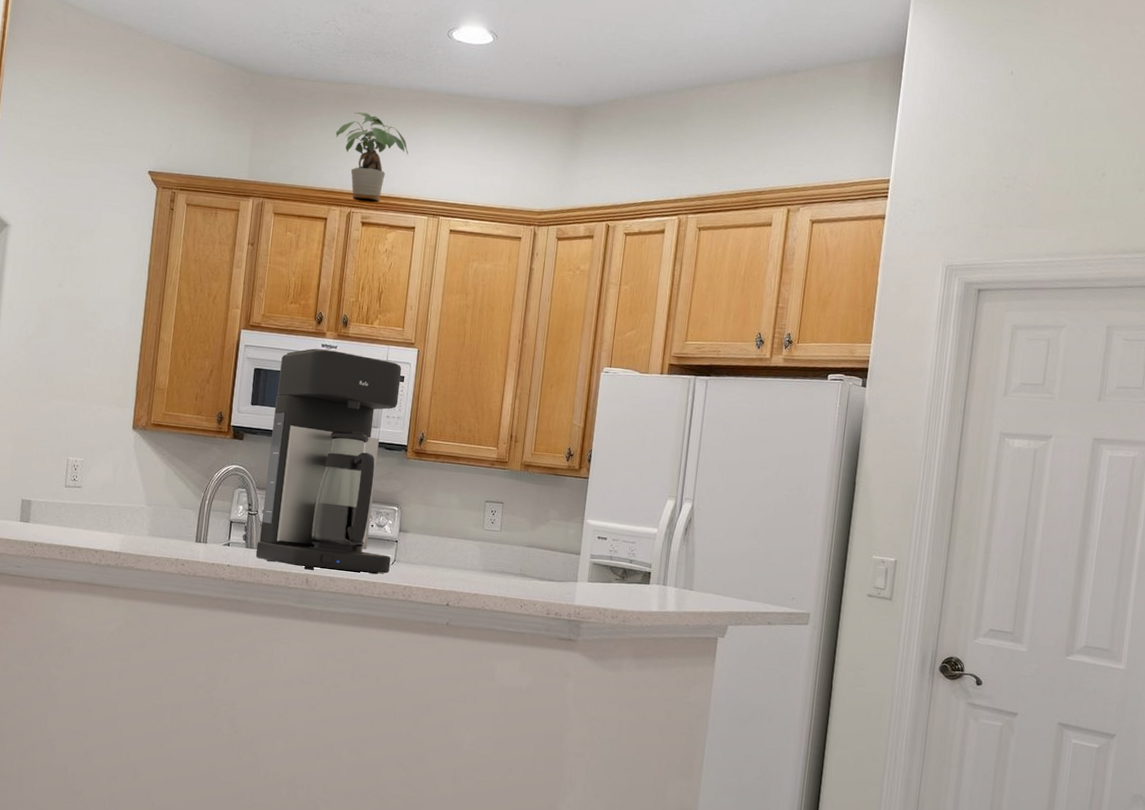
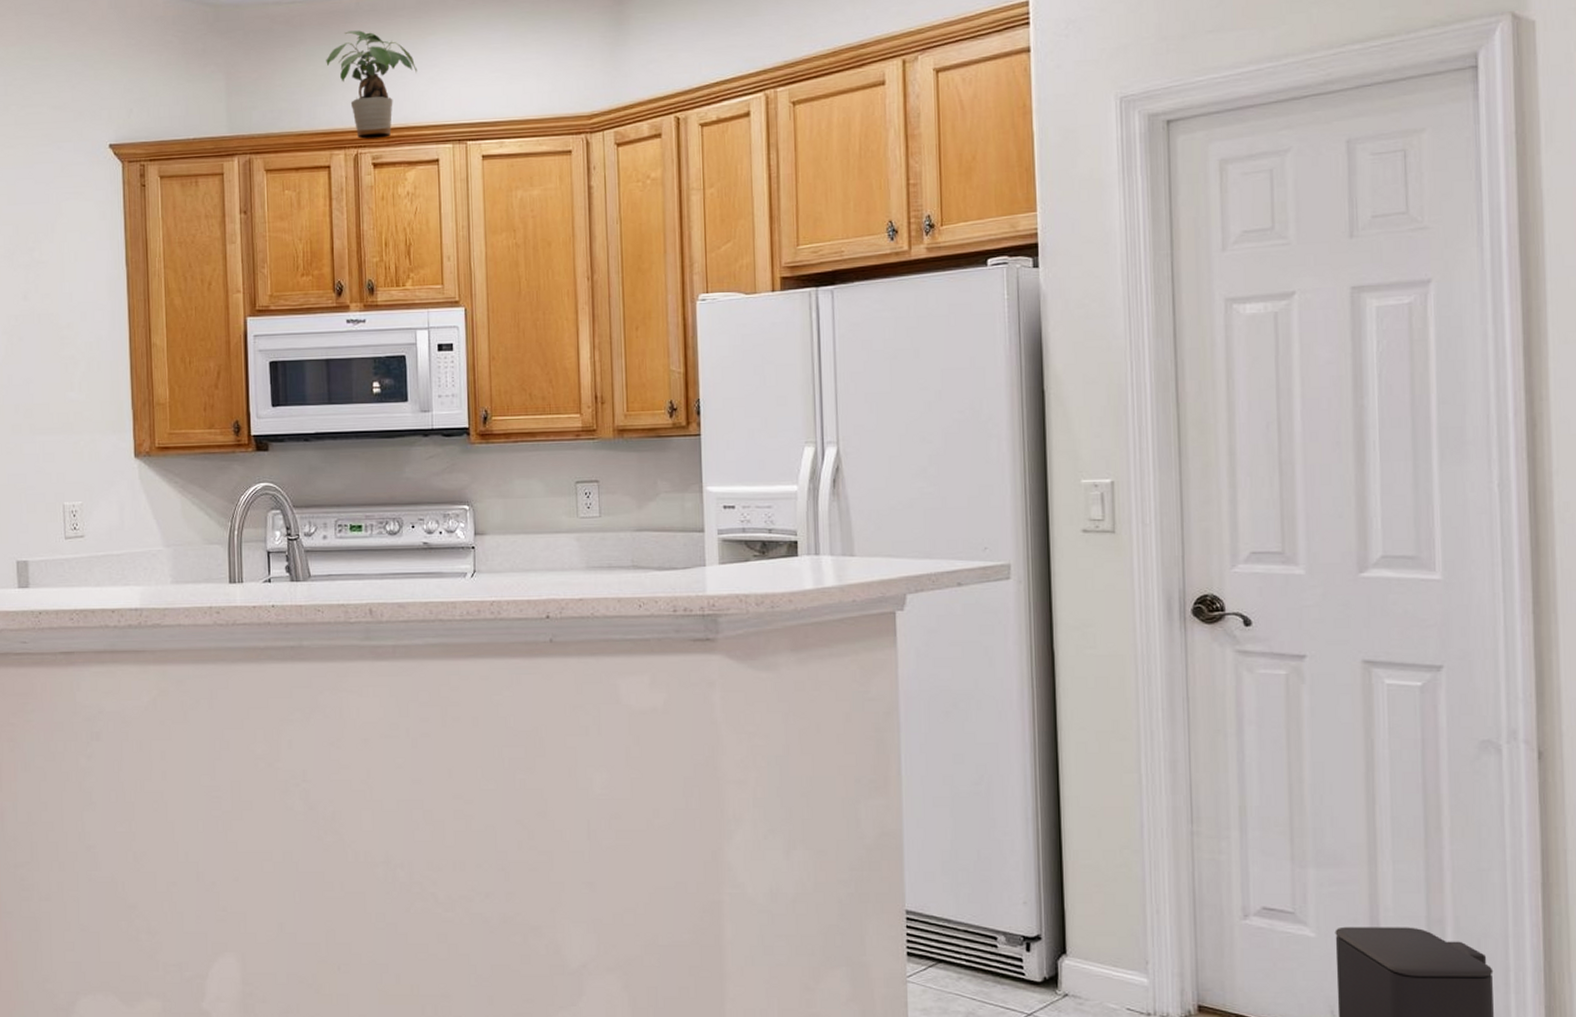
coffee maker: present [255,348,402,575] -> none [300,325,470,598]

